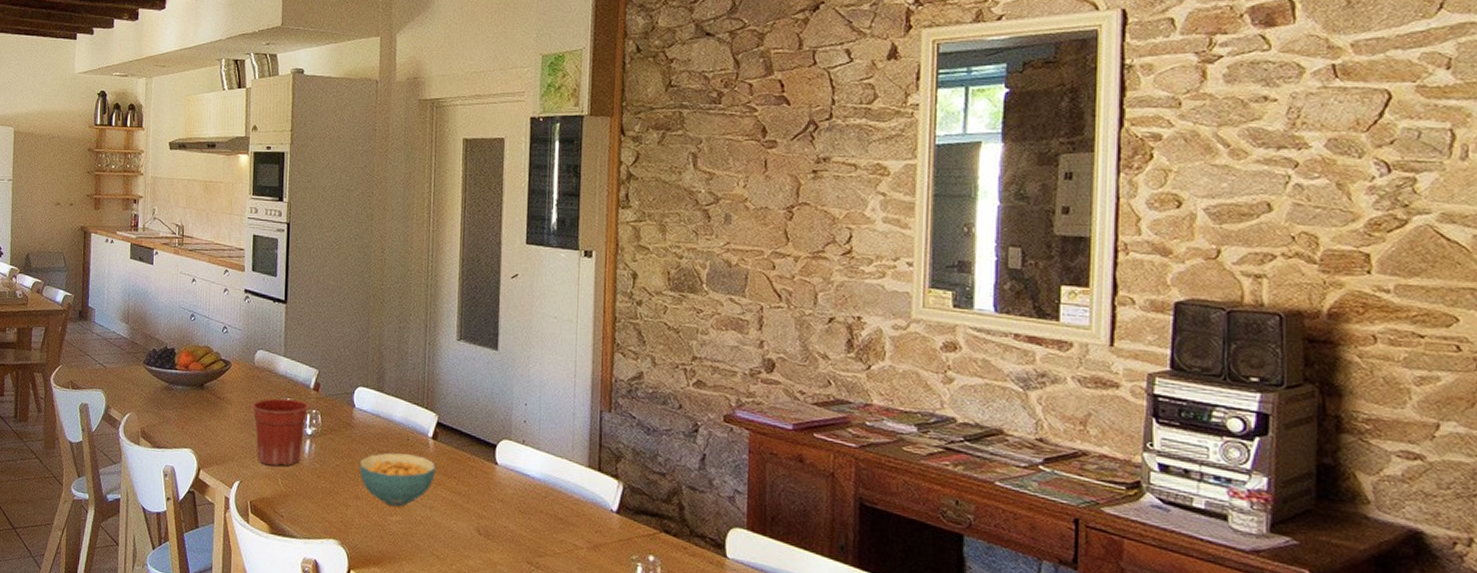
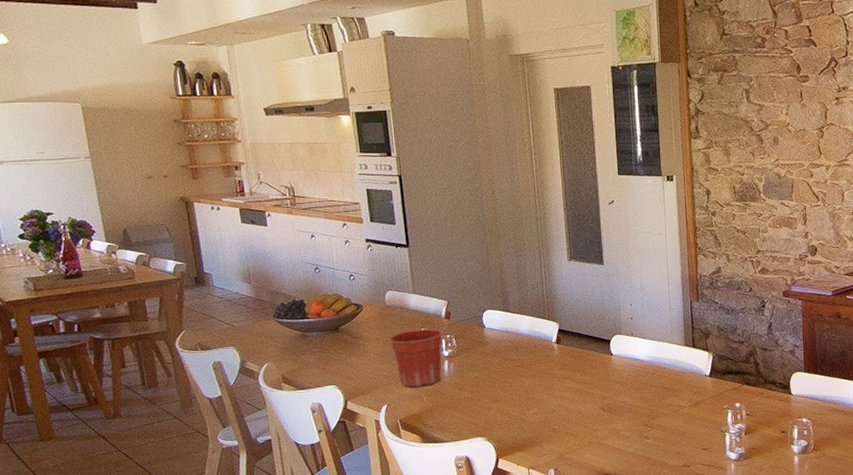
cereal bowl: present [359,452,436,507] -> none [495,358,562,402]

